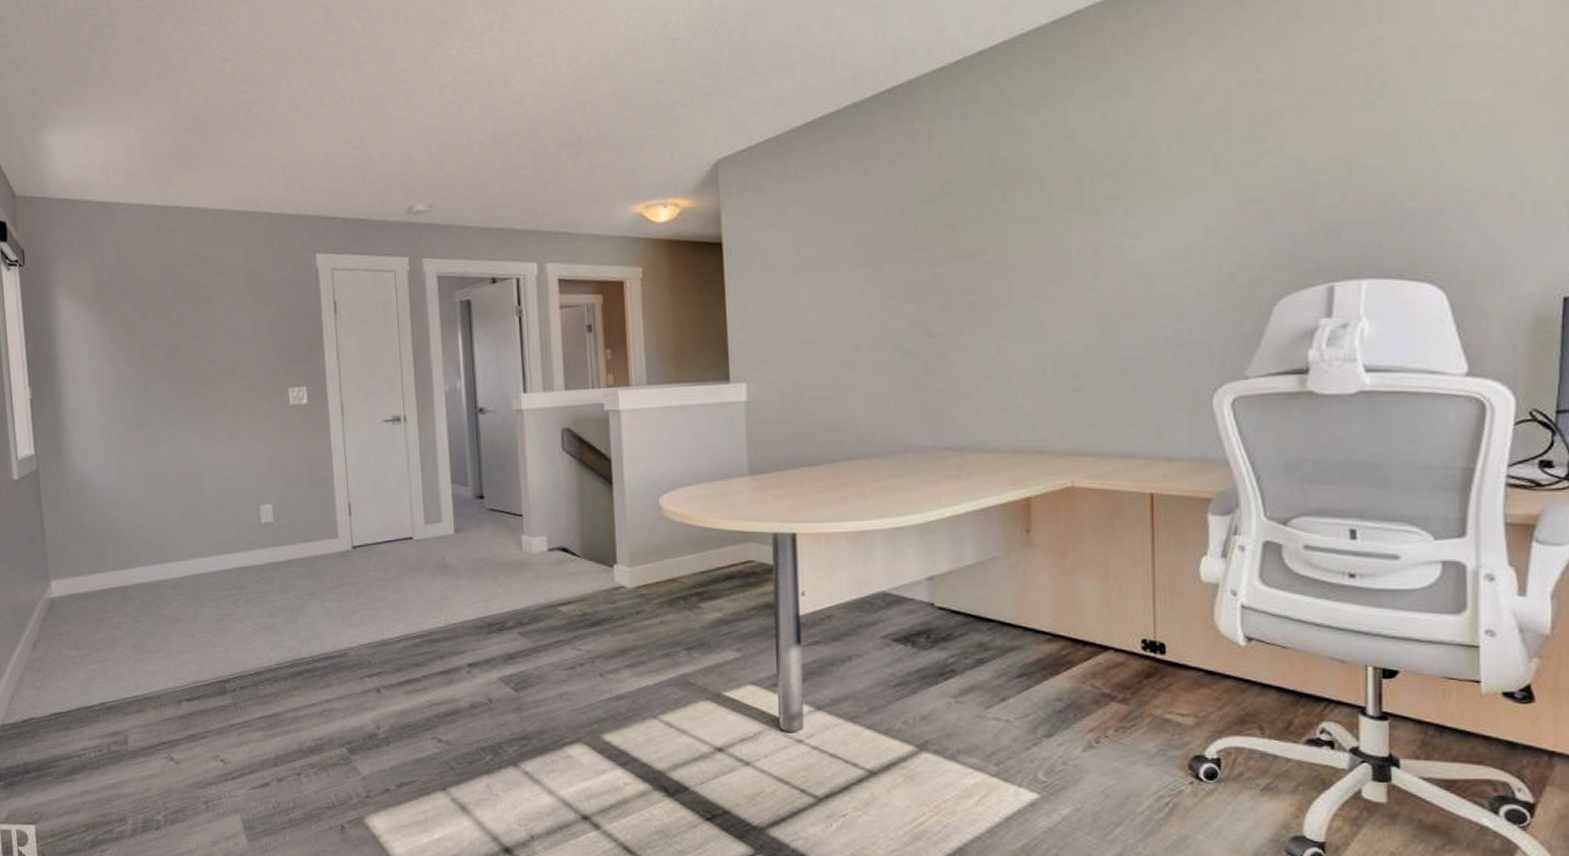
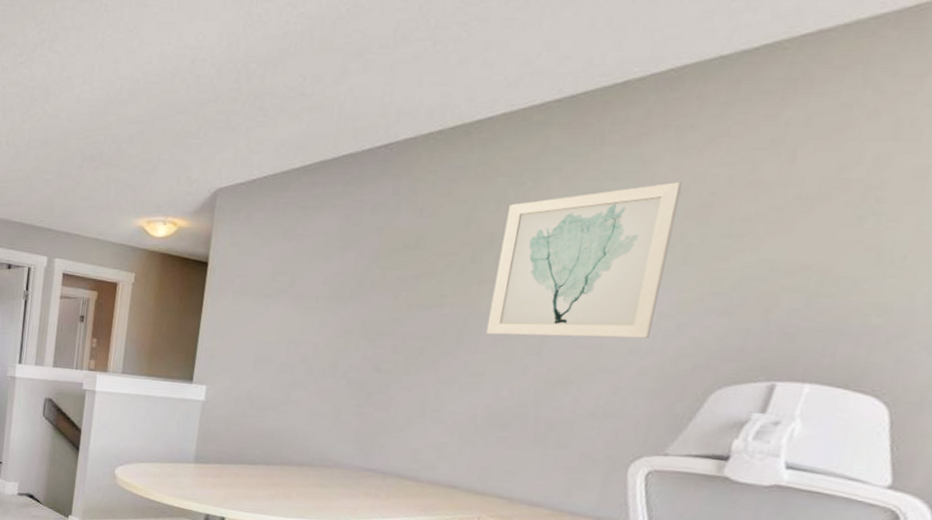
wall art: none [1030,91,1200,277] -> present [485,182,683,339]

